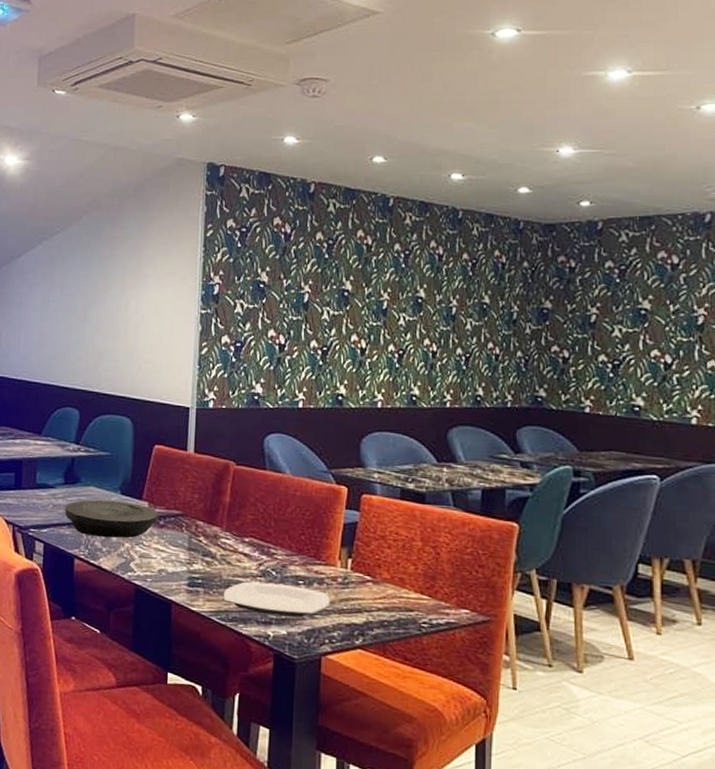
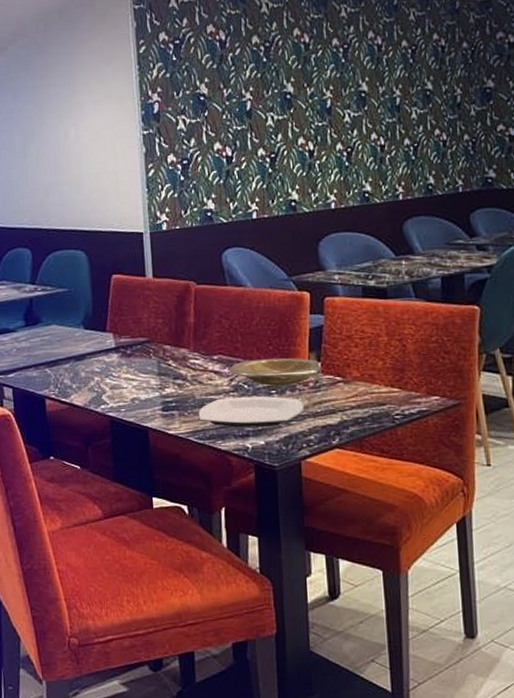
plate: present [64,500,159,539] -> none [29,336,125,375]
plate: none [259,547,352,578] -> present [229,357,322,387]

